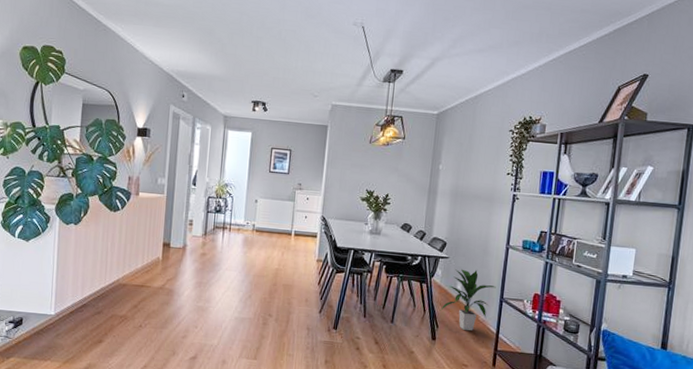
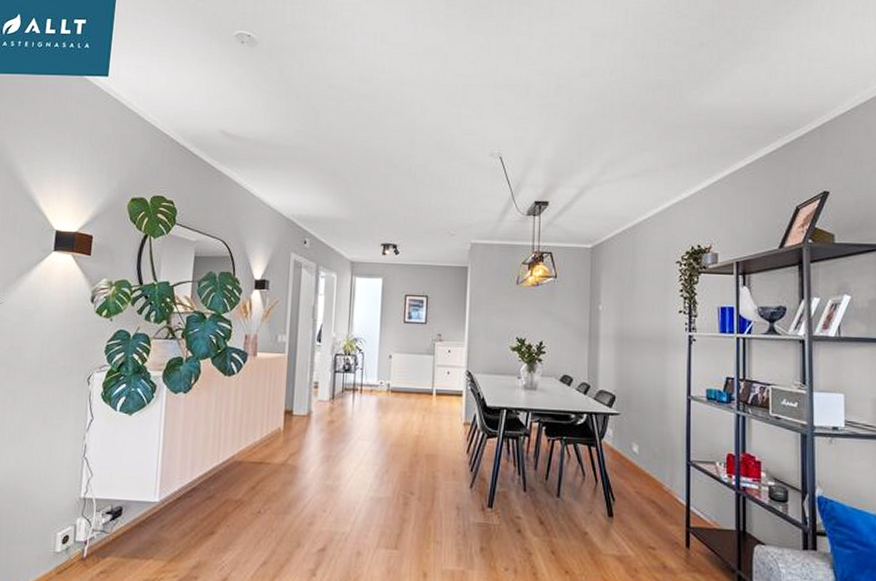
indoor plant: present [440,269,496,331] -> none [615,427,680,503]

